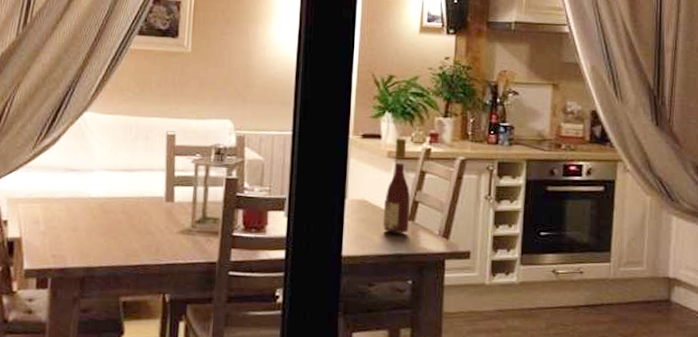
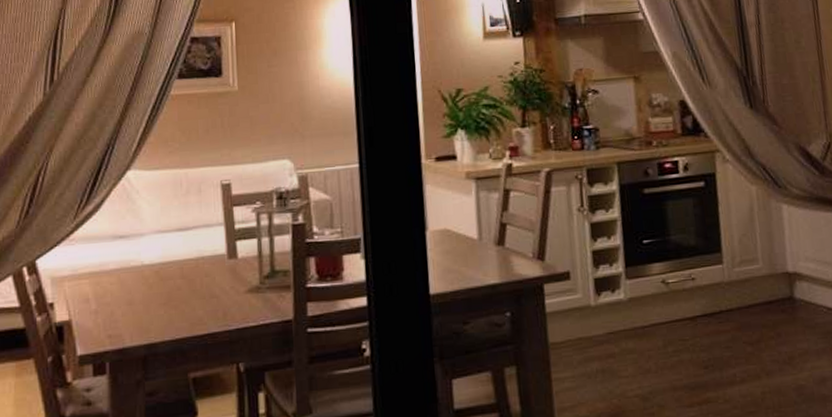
wine bottle: present [382,138,411,233] -> none [469,155,499,262]

